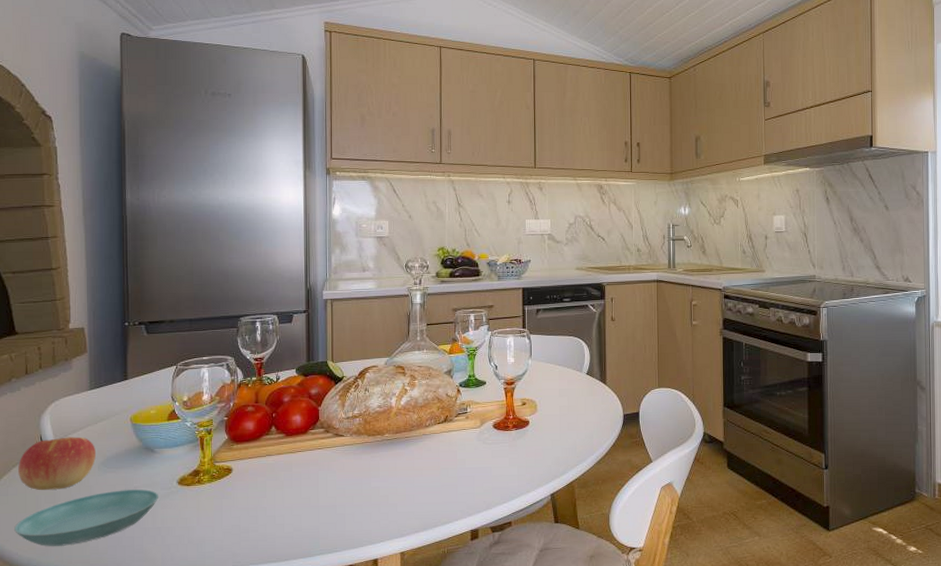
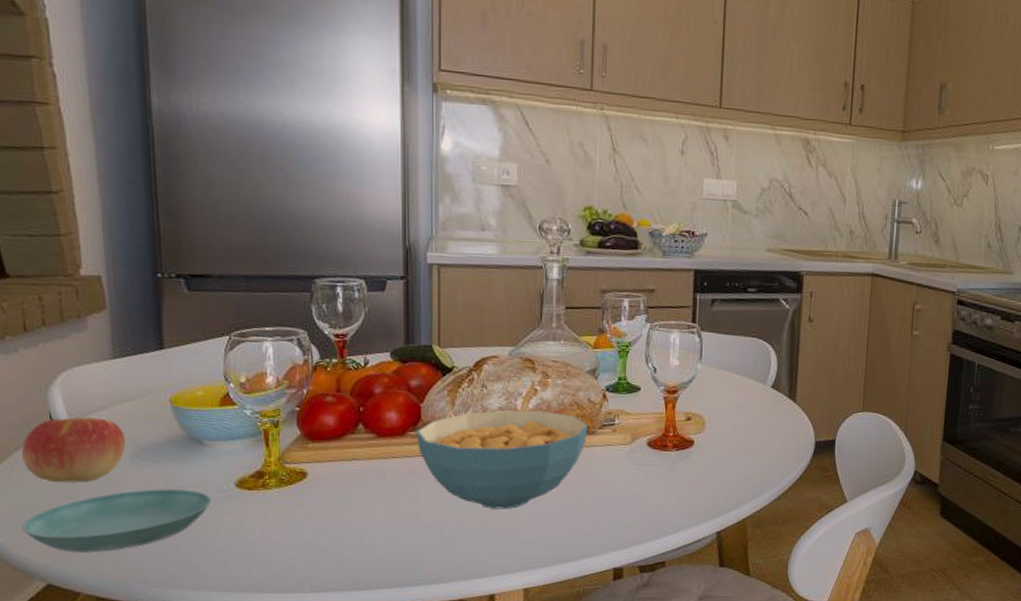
cereal bowl: none [315,405,447,488] -> present [416,410,588,510]

